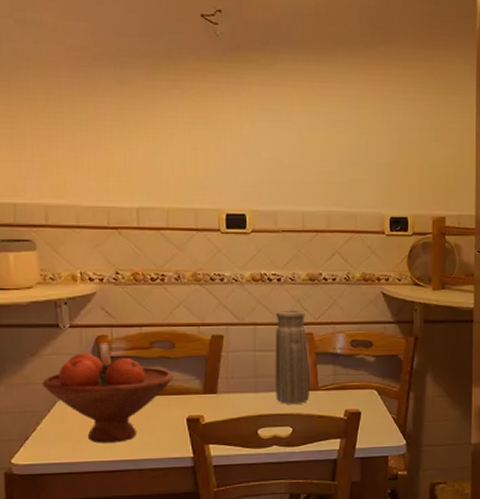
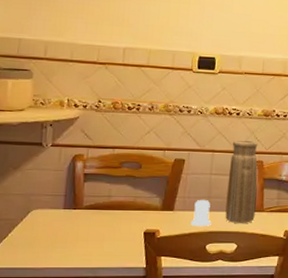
fruit bowl: present [42,352,173,443] -> none [19,169,137,251]
salt shaker: none [238,379,261,409] -> present [190,199,211,226]

